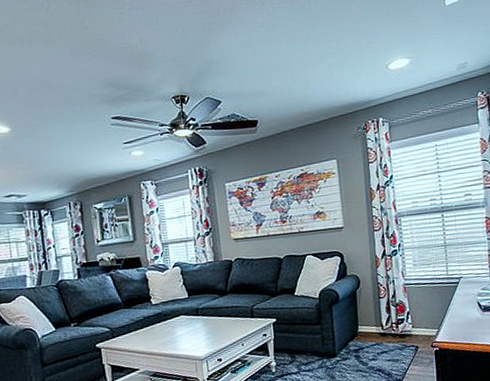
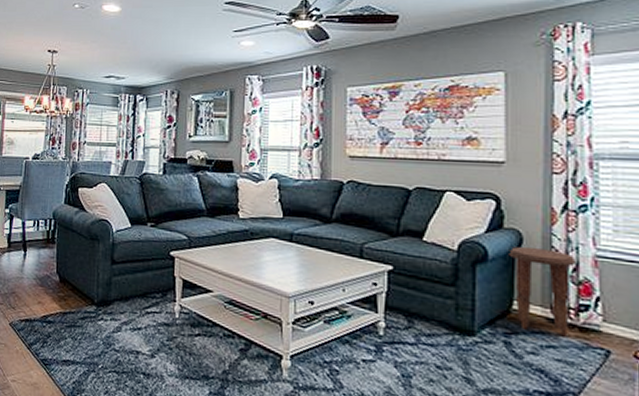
side table: none [352,285,394,345] -> present [509,247,577,337]

